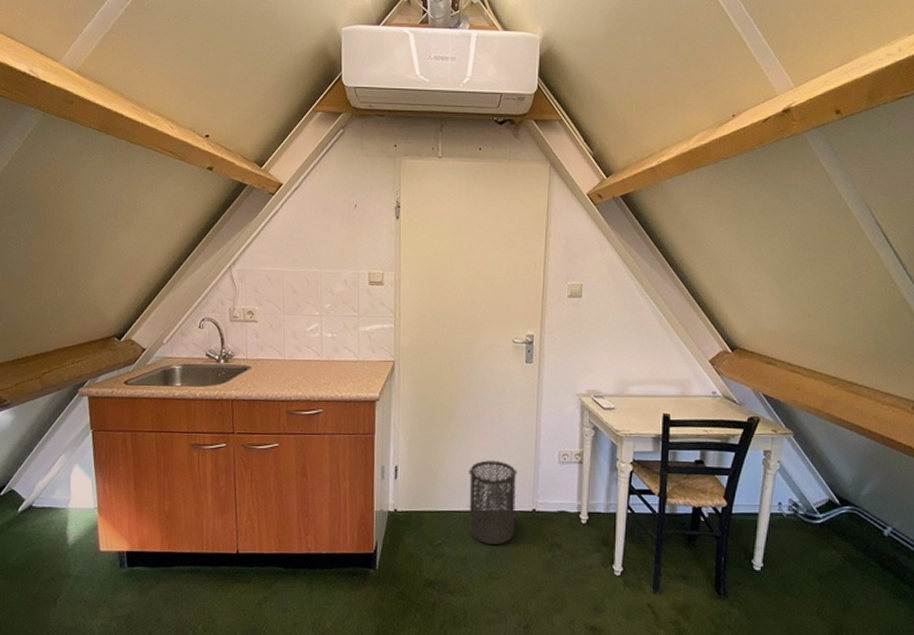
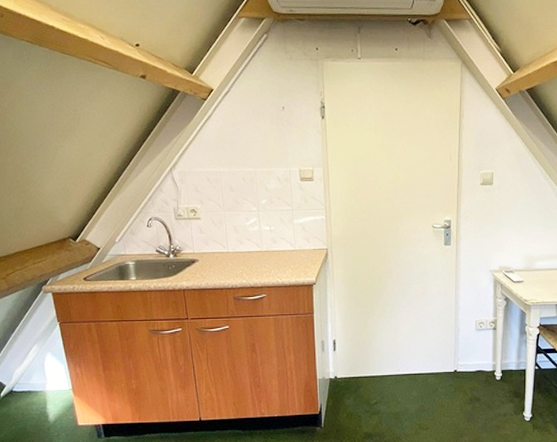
trash can: present [468,460,517,544] -> none [398,331,440,401]

